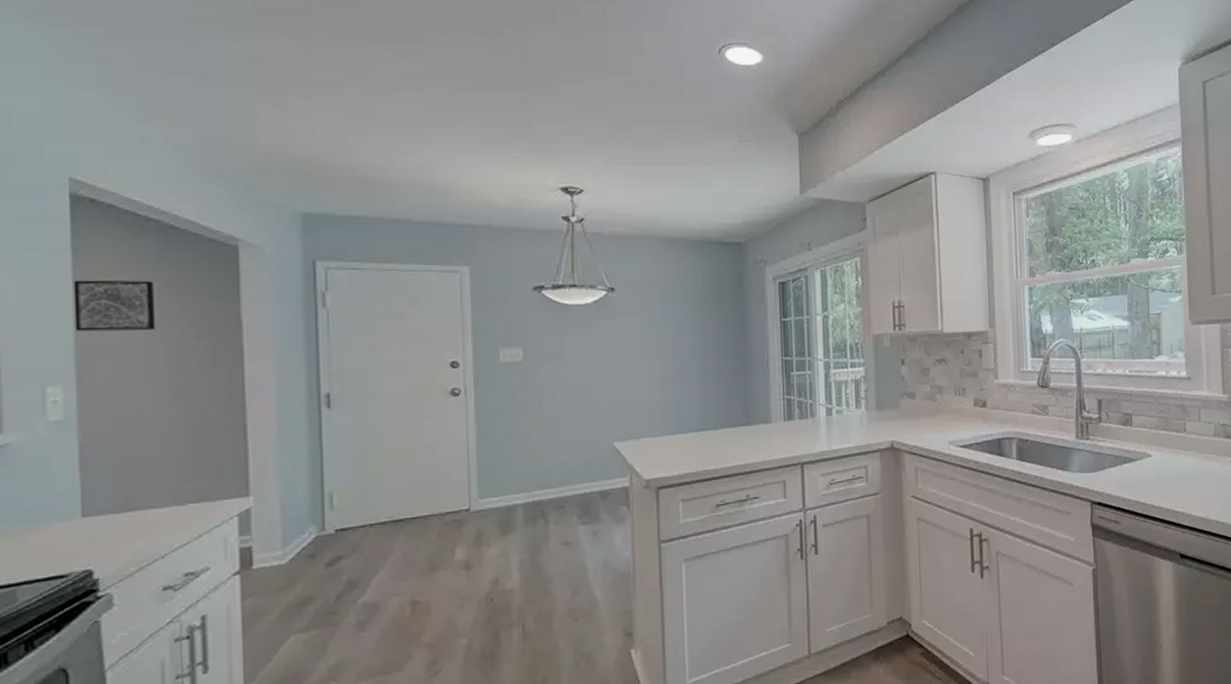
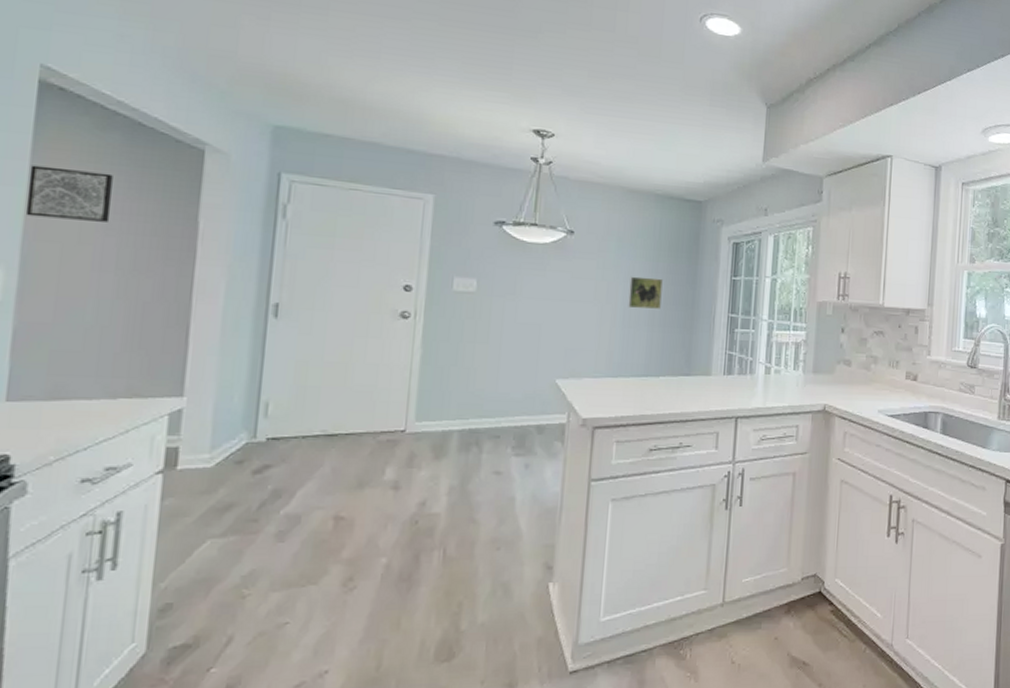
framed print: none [677,327,712,362] -> present [628,276,663,309]

